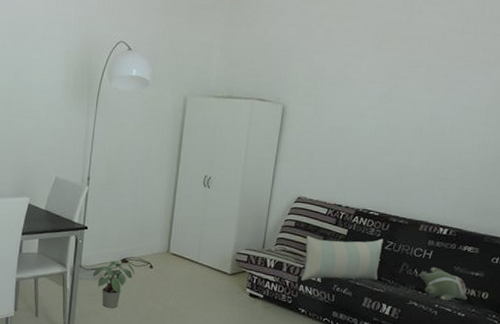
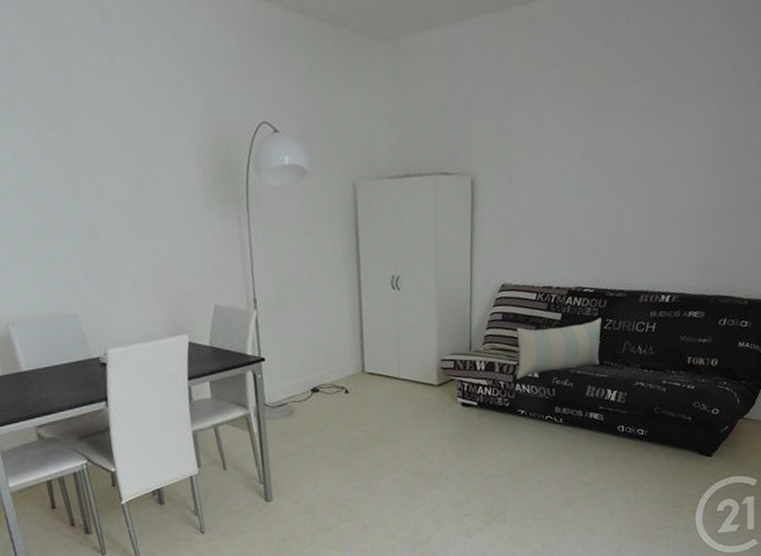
potted plant: present [92,260,135,308] -> none [280,391,330,446]
plush toy: present [420,267,467,301] -> none [645,340,696,376]

